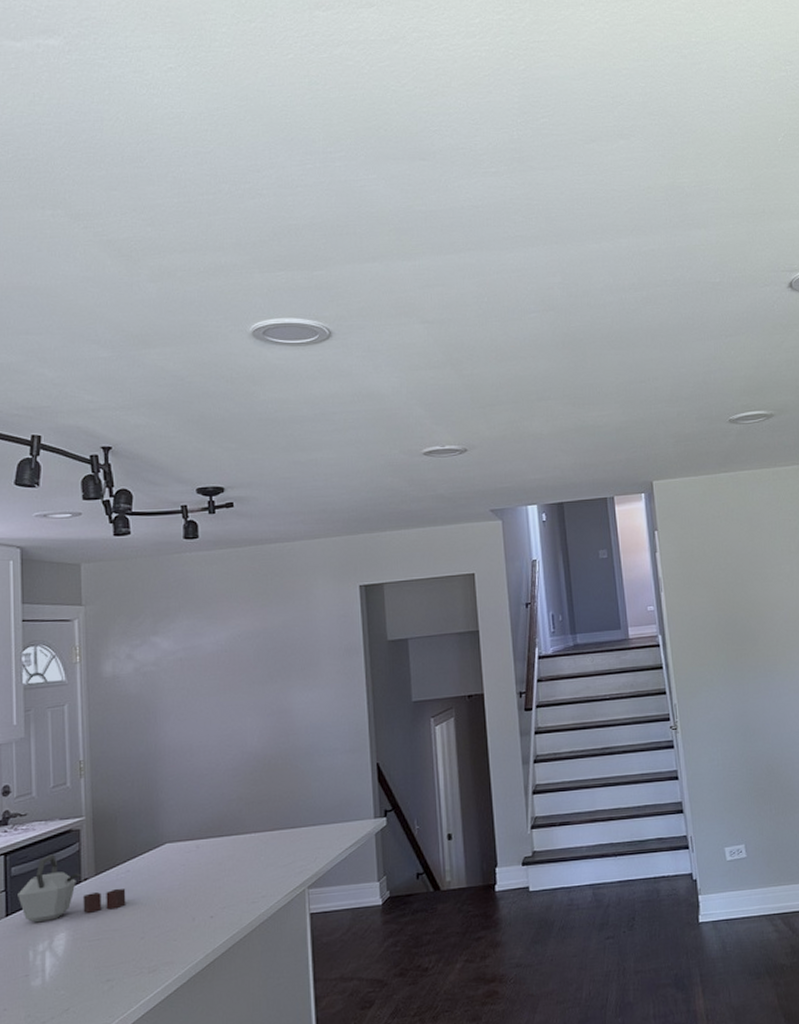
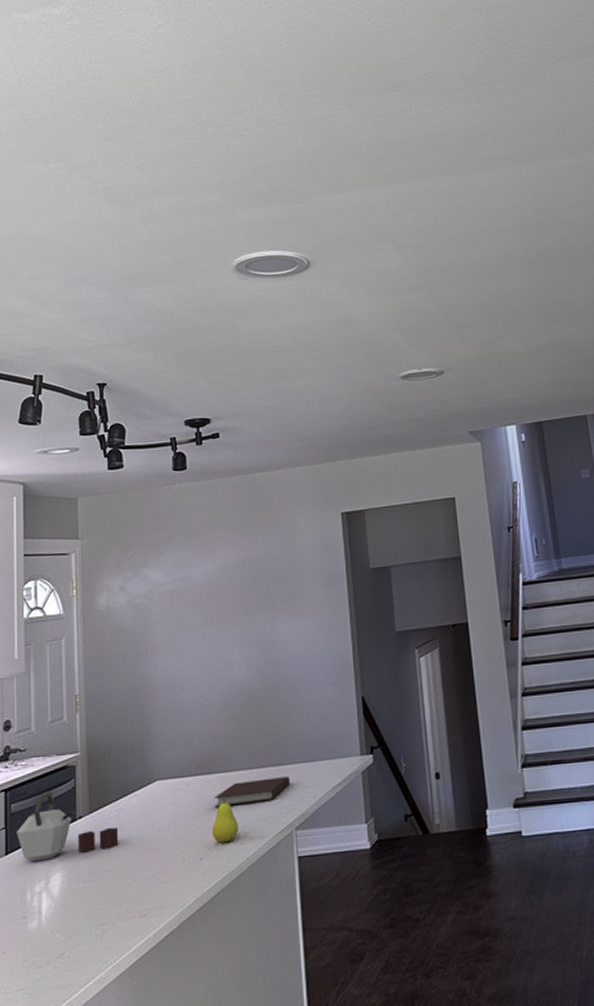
fruit: none [223,859,250,902] -> present [212,797,239,843]
notebook: none [225,839,304,868] -> present [214,777,291,807]

